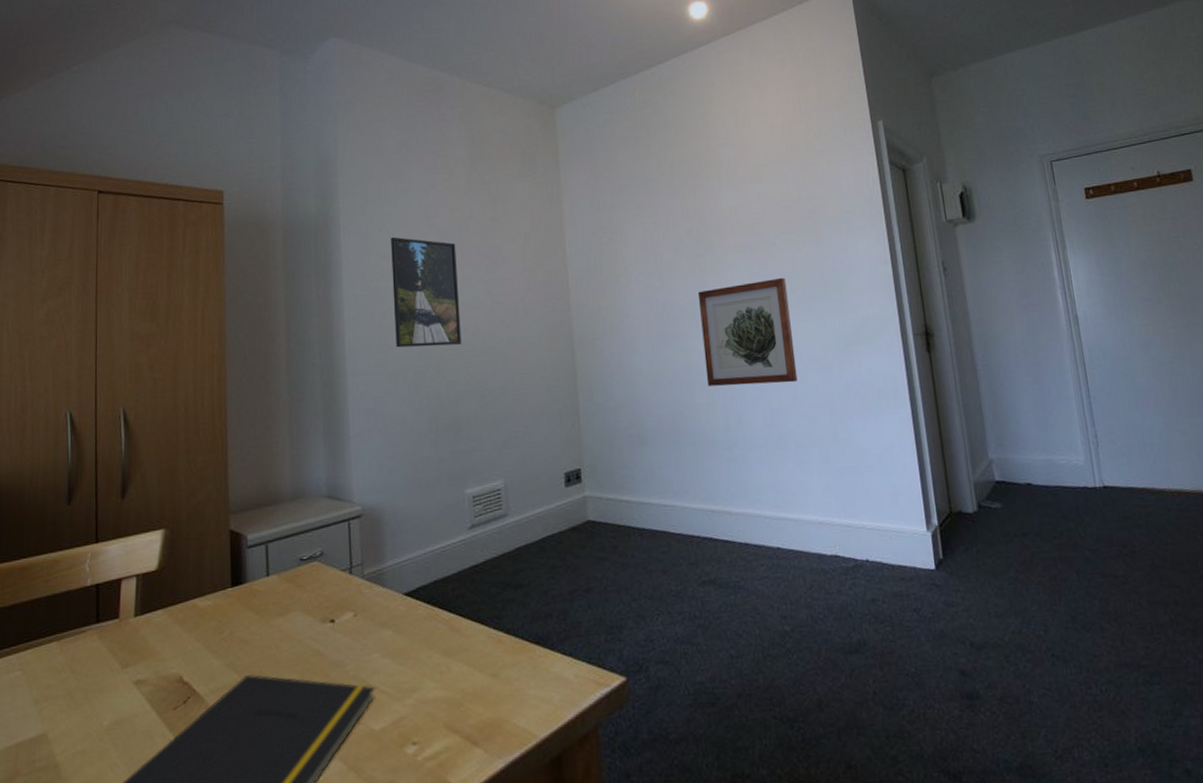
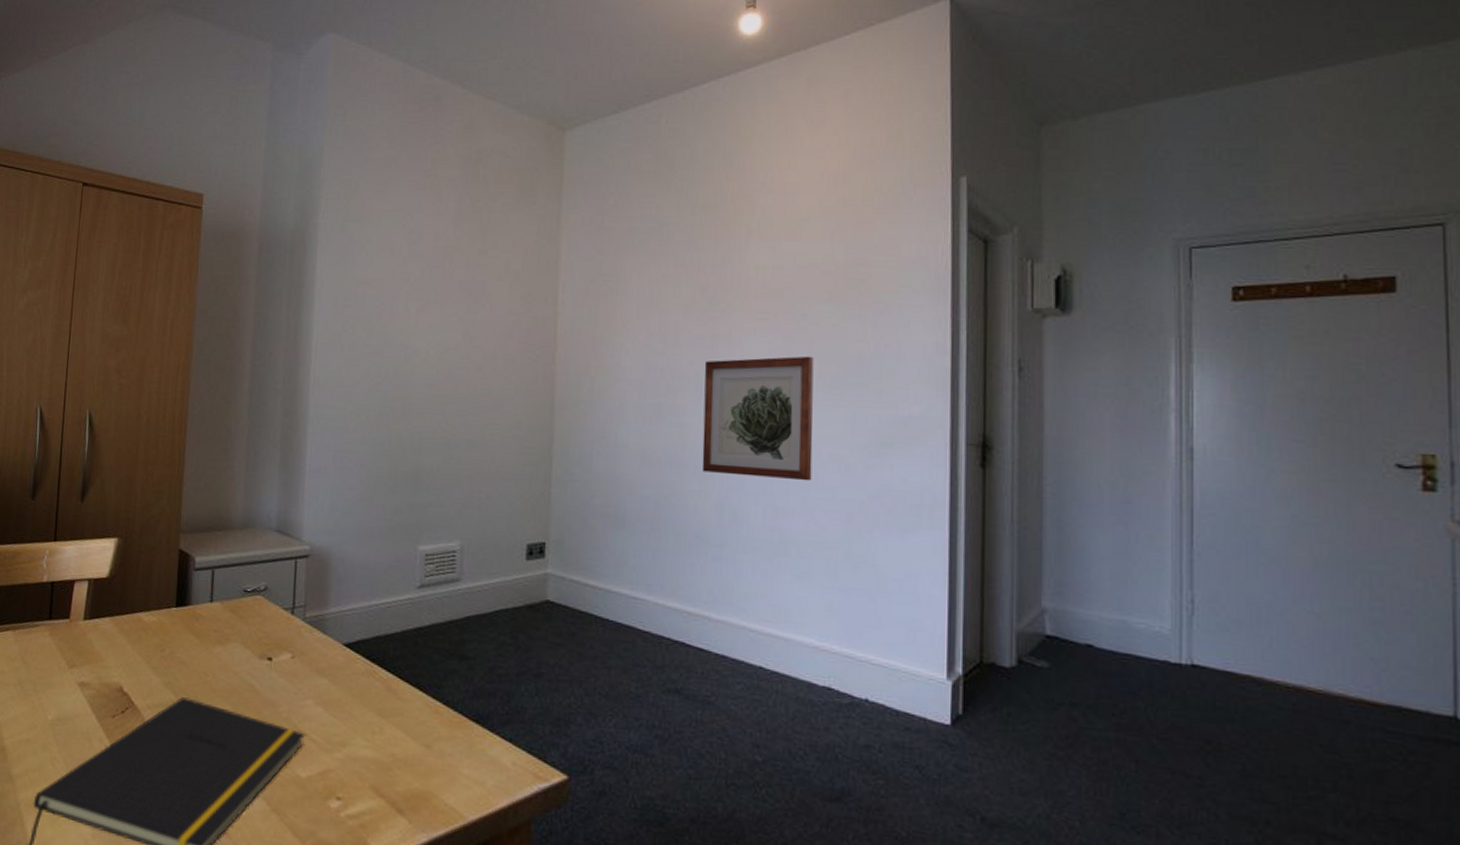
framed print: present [391,236,462,348] -> none [362,261,437,388]

